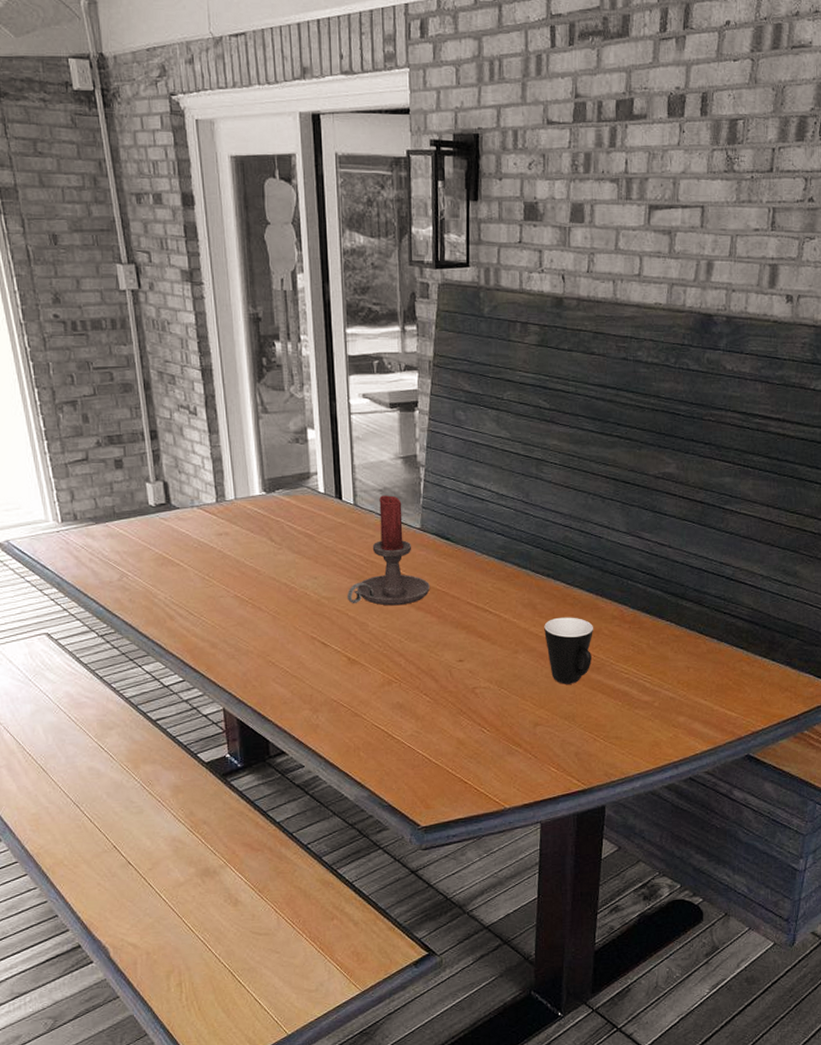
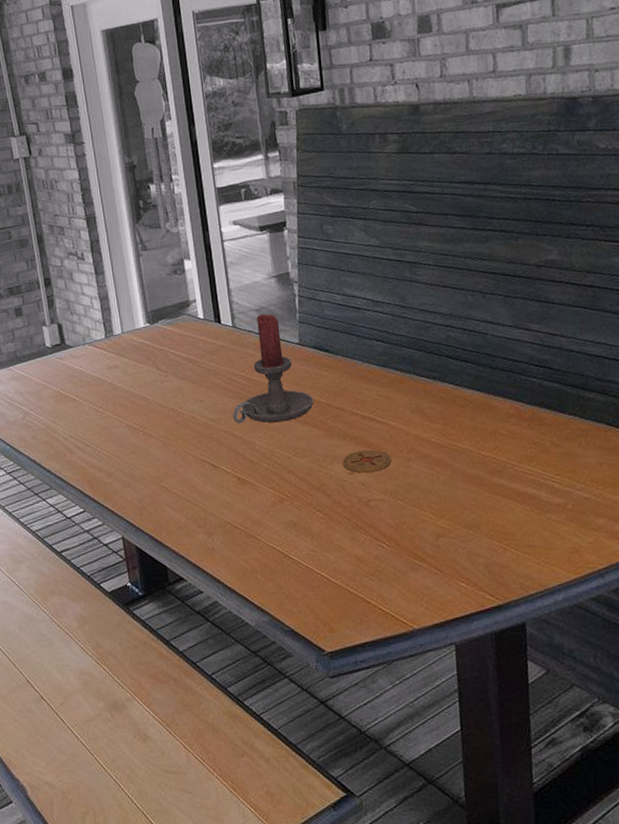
coaster: none [453,639,500,661] -> present [342,449,392,473]
mug: present [544,617,593,684] -> none [435,419,491,491]

